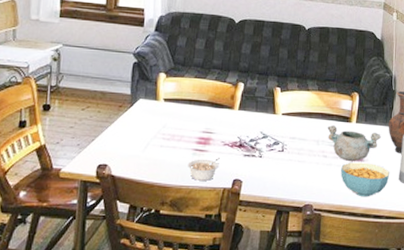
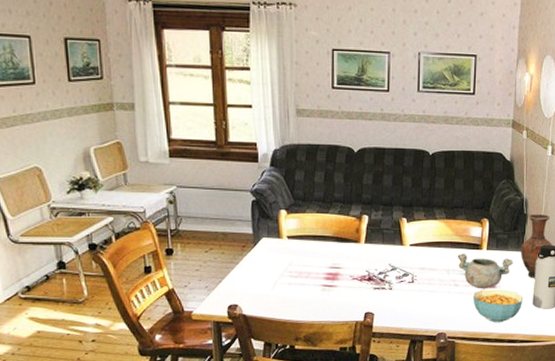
legume: present [187,158,220,181] -> none [318,292,350,316]

